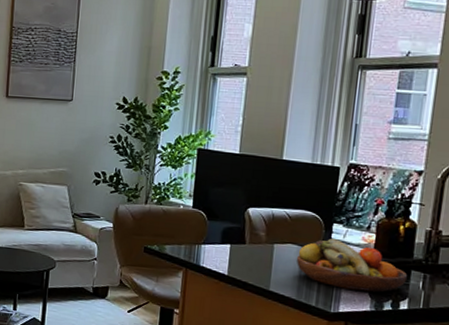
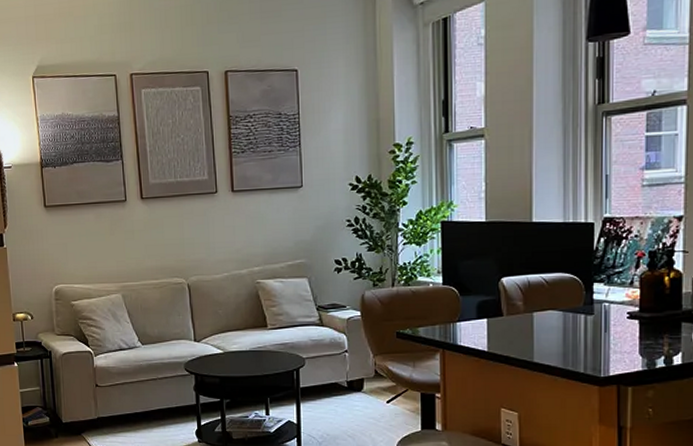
fruit bowl: present [296,239,408,293] -> none [558,299,679,351]

